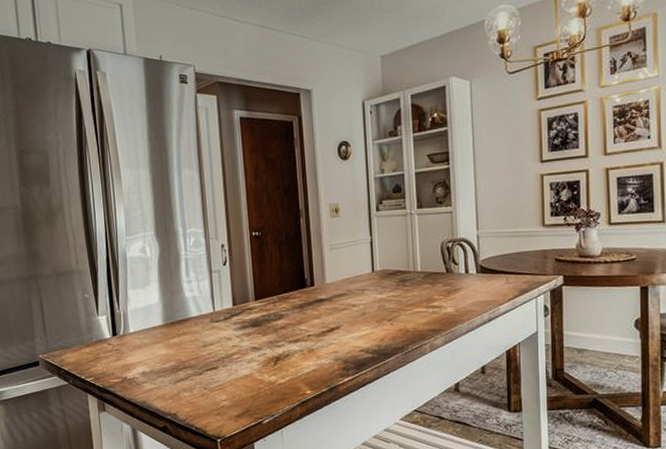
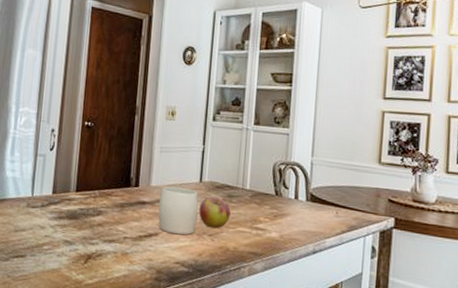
mug: none [336,279,376,325] -> present [158,186,199,235]
apple: none [375,284,406,314] -> present [199,196,231,229]

